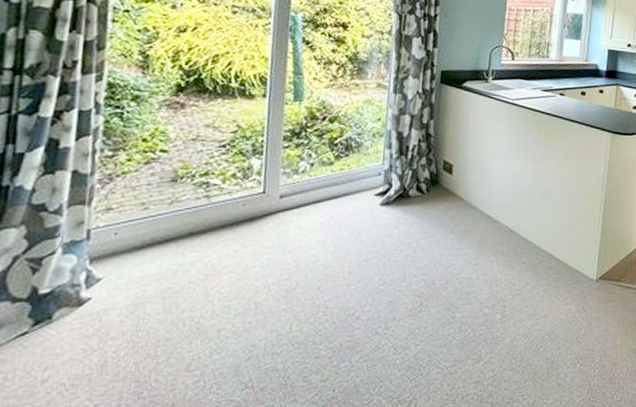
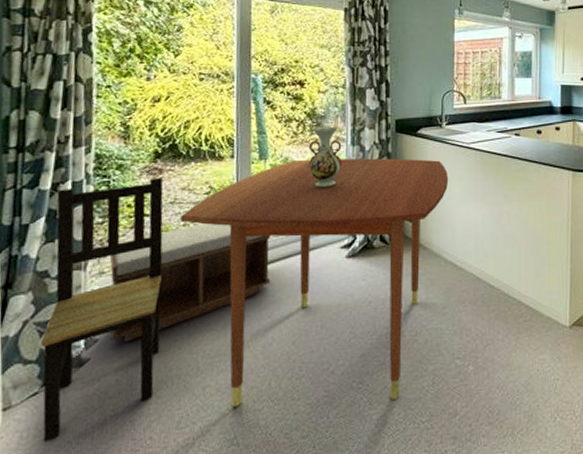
dining chair: none [32,112,185,385] -> present [41,177,164,443]
bench: none [116,163,301,282] -> present [110,223,270,342]
dining table: none [203,104,491,350] -> present [181,158,449,406]
vase: none [347,71,384,135] -> present [308,126,342,188]

